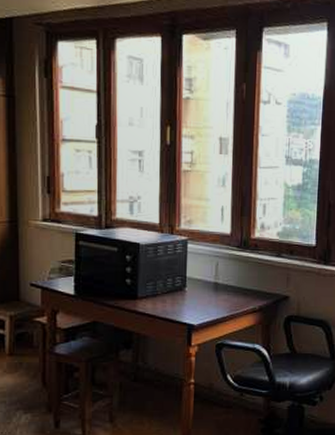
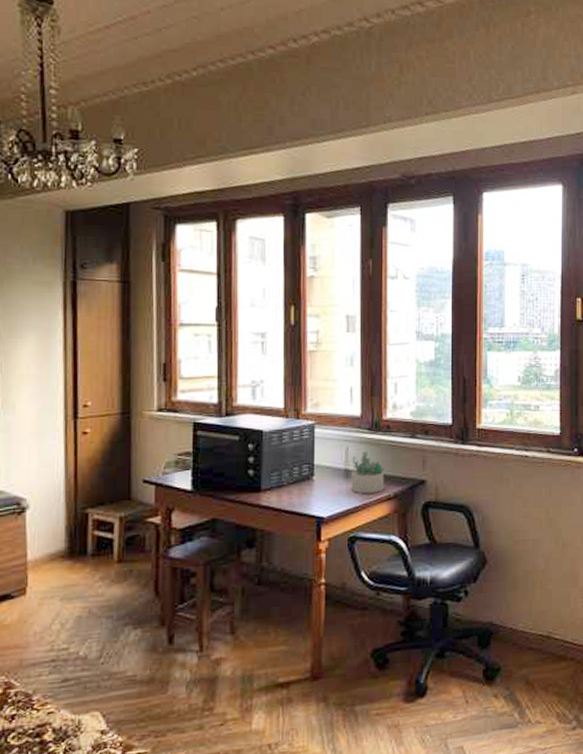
succulent plant: none [220,266,251,306] -> present [351,450,385,494]

